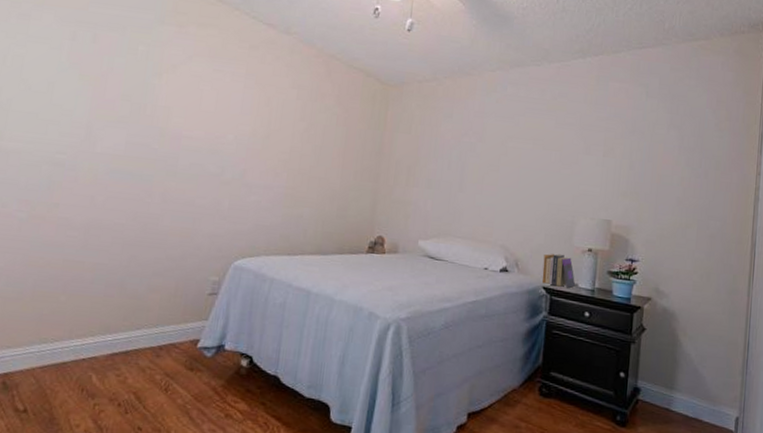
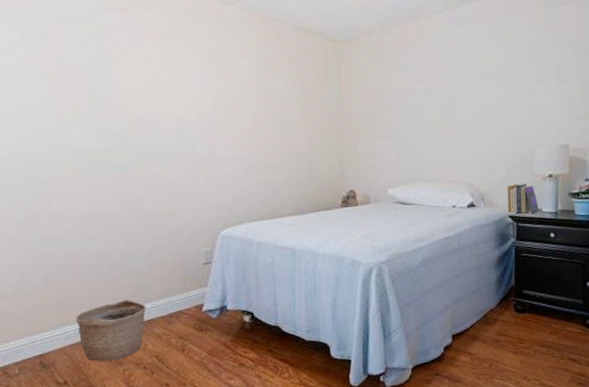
basket: none [53,322,137,392] -> present [75,299,147,361]

